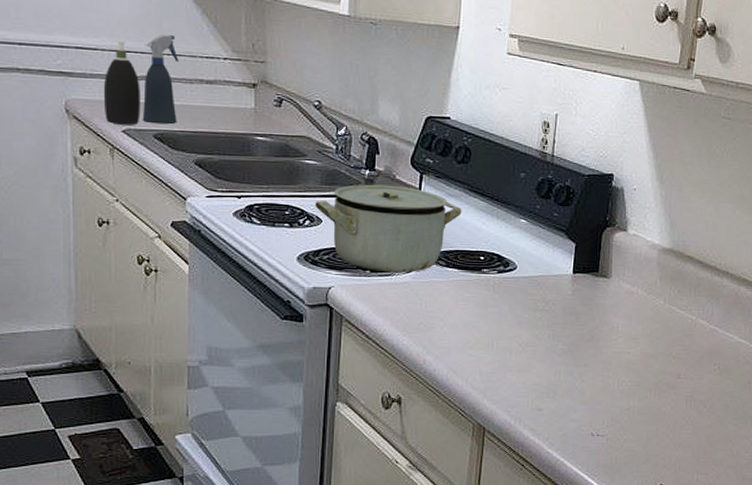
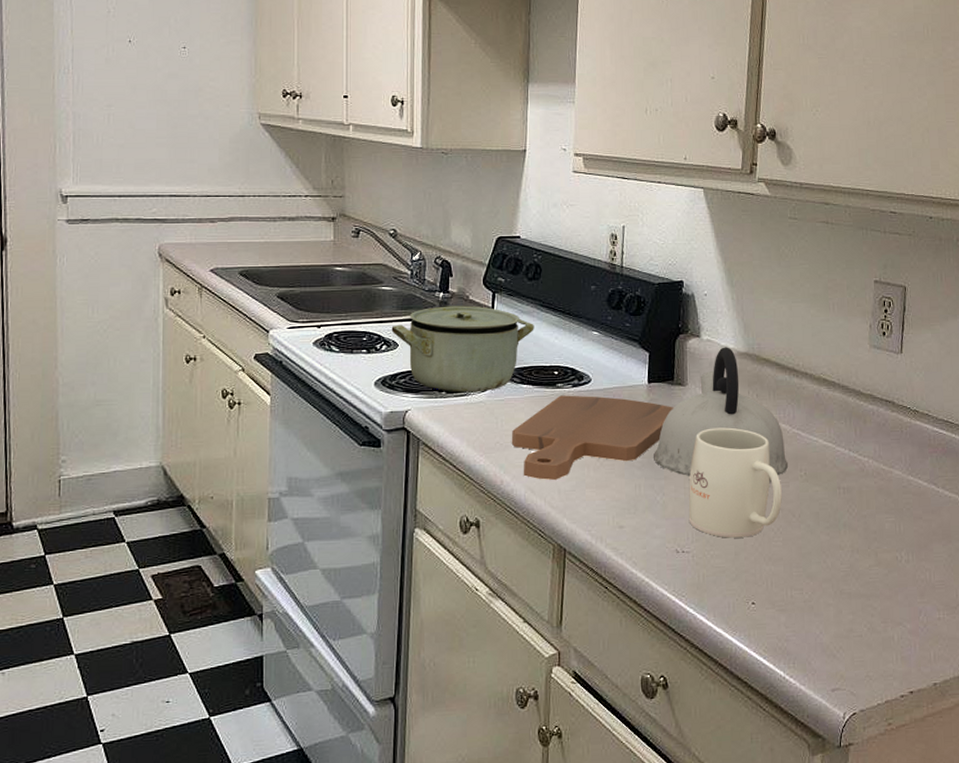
soap dispenser: present [103,39,140,127] -> none [193,186,228,266]
spray bottle: present [142,34,178,125] -> none [229,177,263,262]
cutting board: none [435,280,597,362] -> present [511,395,674,480]
kettle: none [575,242,703,369] -> present [654,347,788,477]
mug: none [605,320,695,424] -> present [688,427,782,538]

